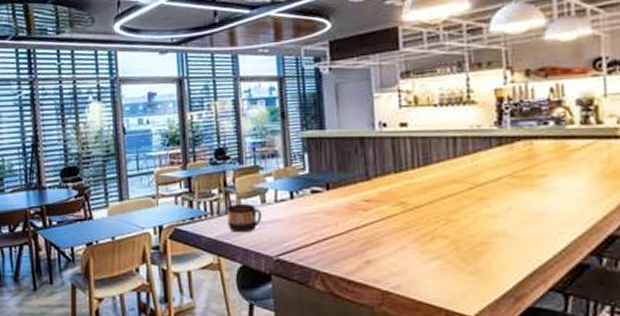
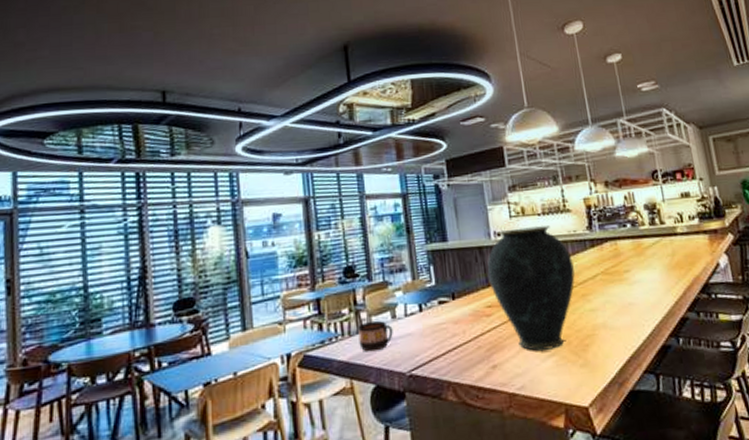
vase: none [368,118,473,253] -> present [487,226,575,352]

